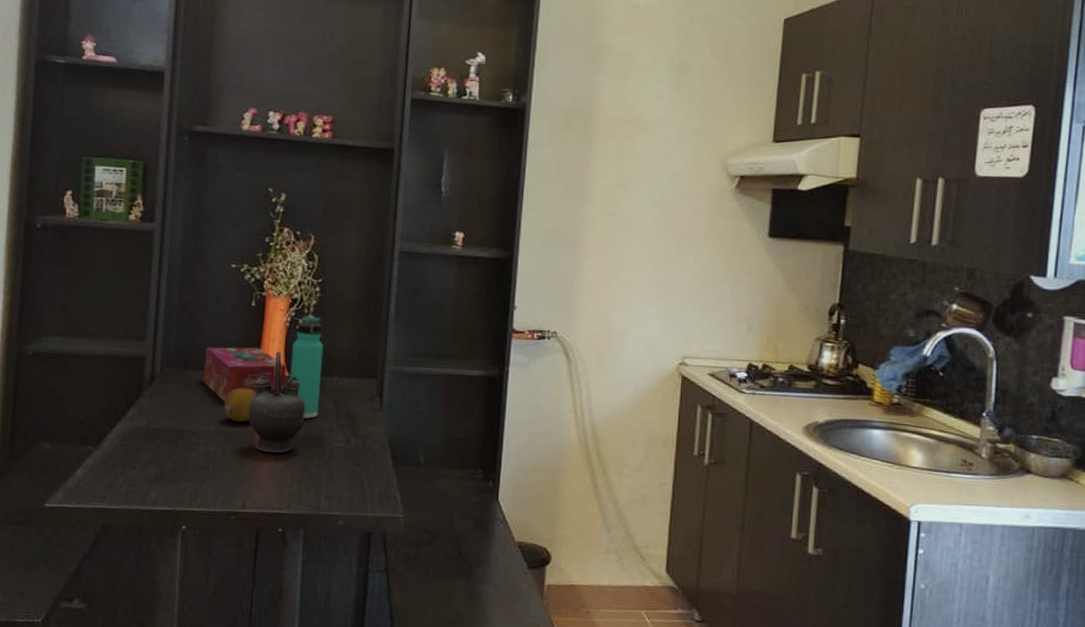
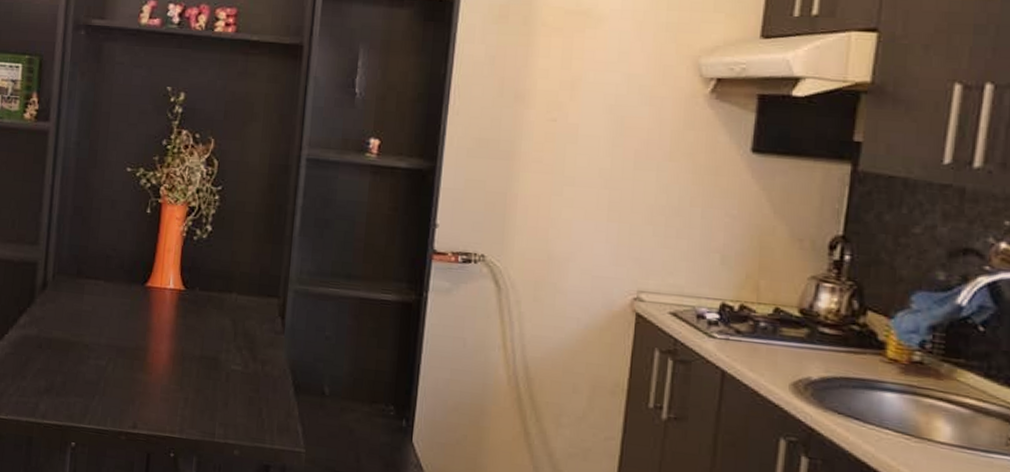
tissue box: present [203,347,287,402] -> none [96,255,183,314]
fruit: present [223,388,256,422] -> none [116,300,150,337]
teapot: present [248,351,306,453] -> none [141,263,202,373]
thermos bottle: present [289,315,324,419] -> none [185,225,222,338]

